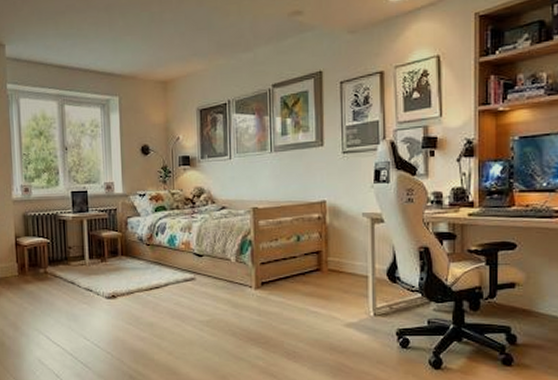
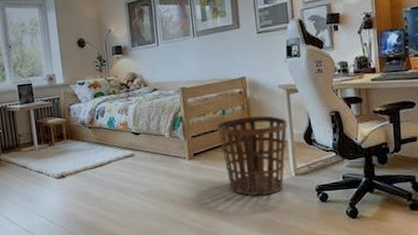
basket: none [289,246,369,335] -> present [216,115,287,196]

